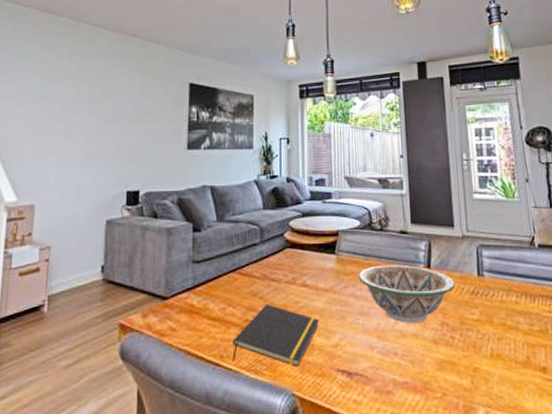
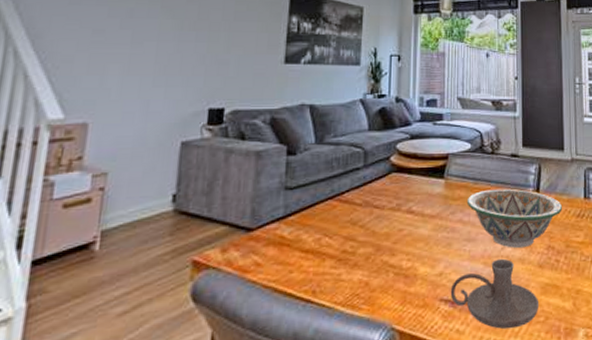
notepad: present [233,304,319,368] -> none [326,232,424,300]
candle holder: none [346,333,436,403] -> present [450,258,540,330]

